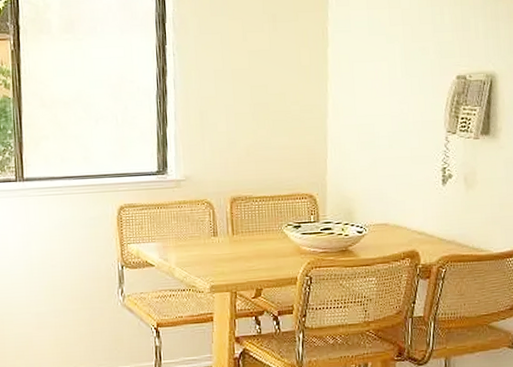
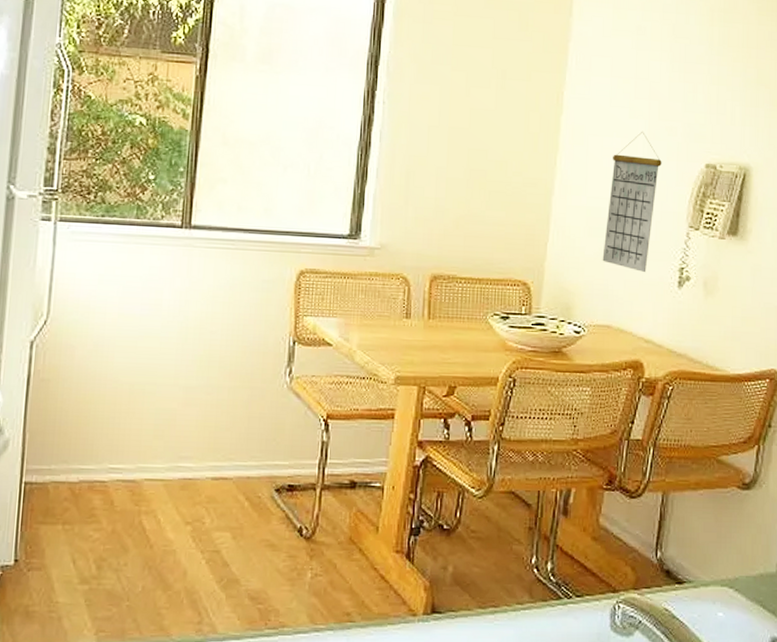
calendar: none [375,53,419,176] -> present [602,131,662,273]

